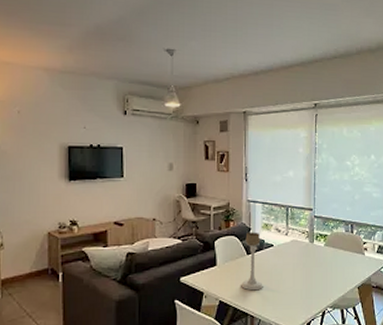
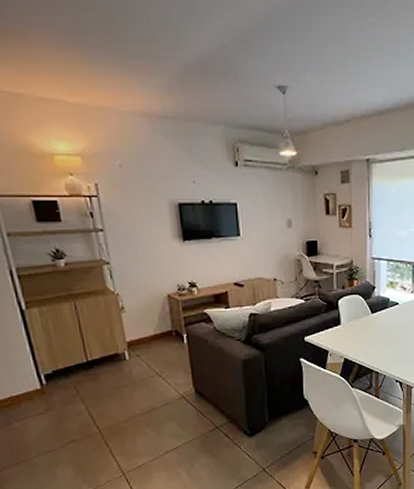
candle holder: present [241,232,263,291] -> none [366,290,388,349]

